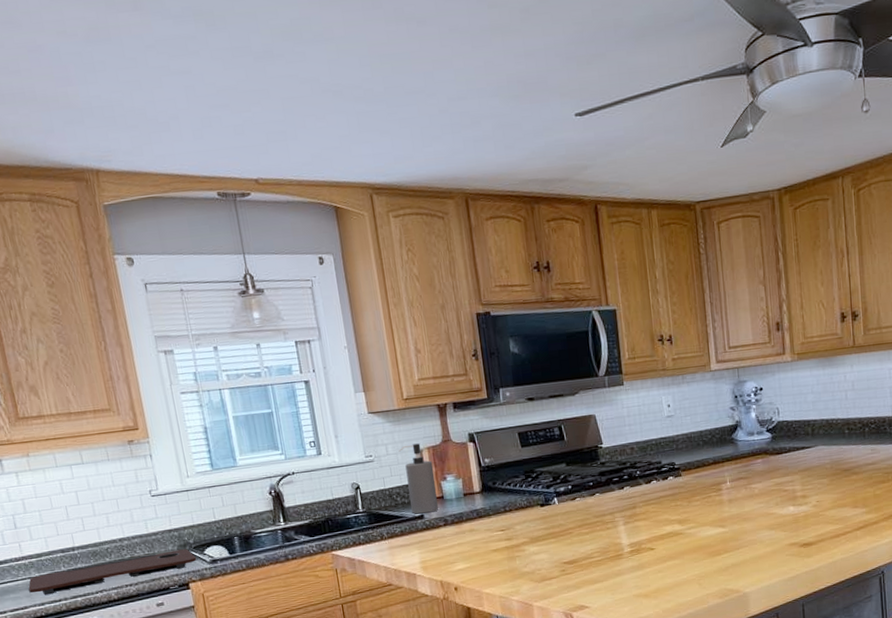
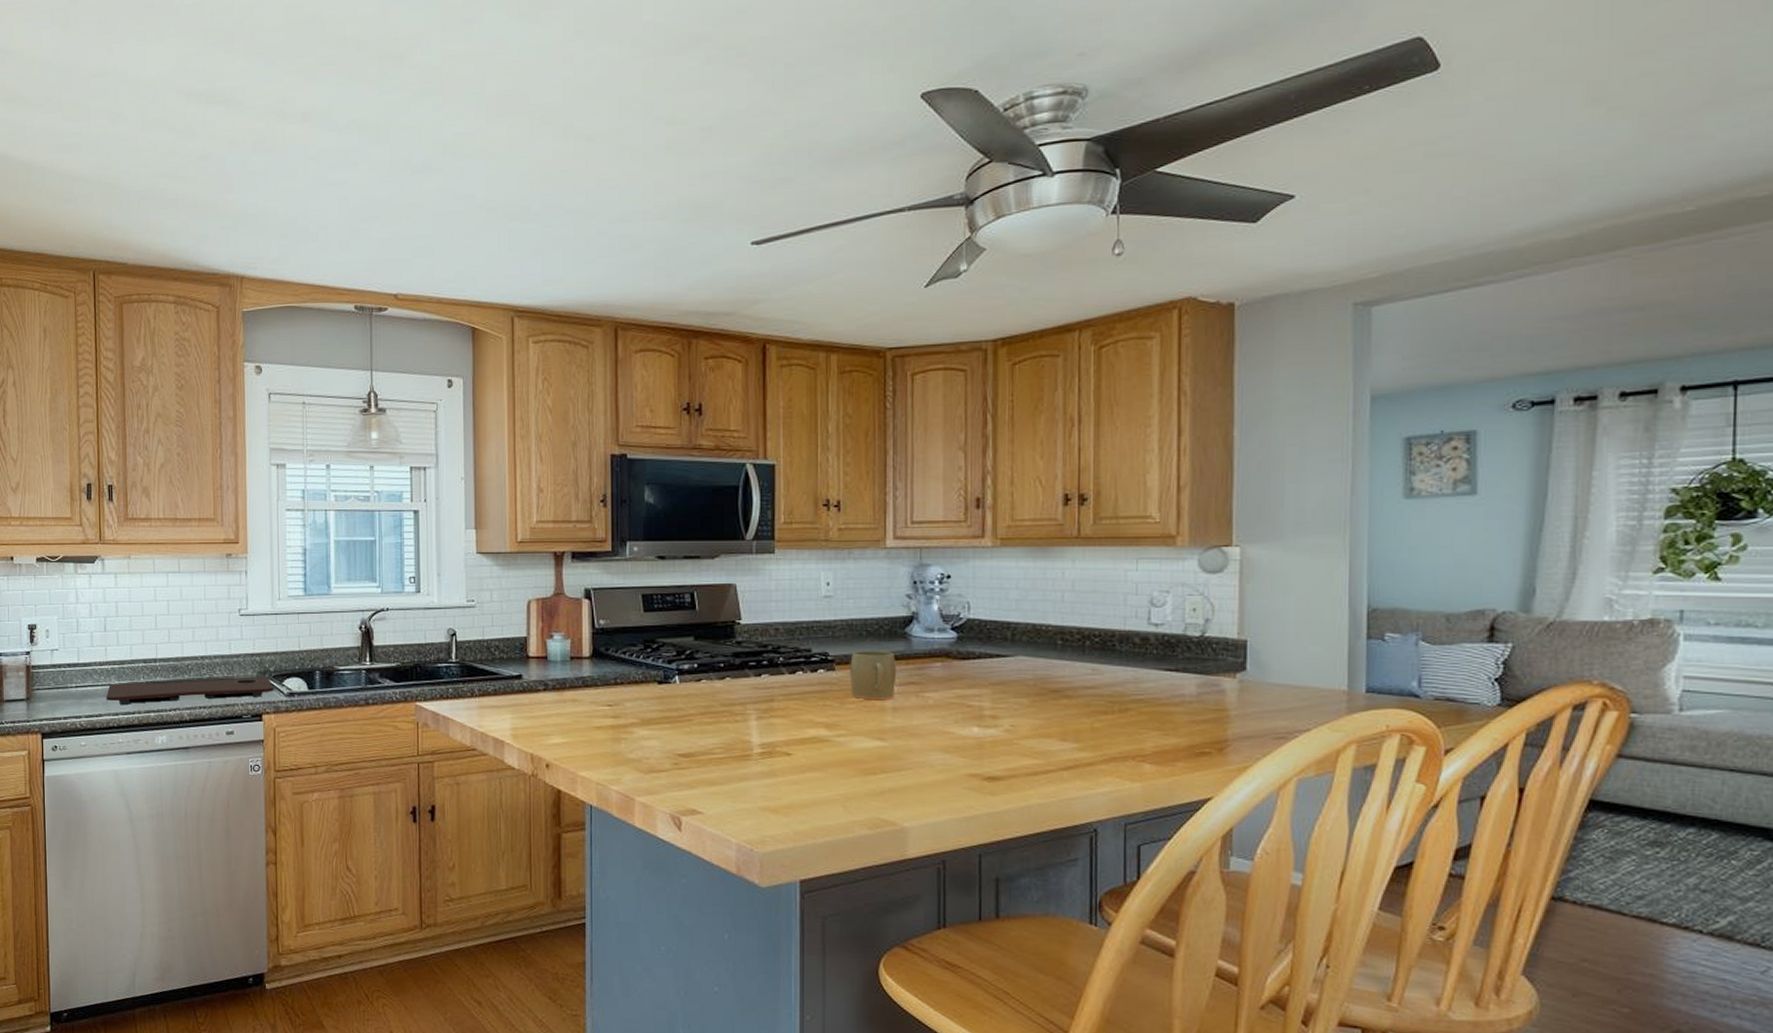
soap dispenser: present [398,443,438,514] -> none [504,593,540,673]
mug: none [692,455,730,496] -> present [850,650,897,700]

